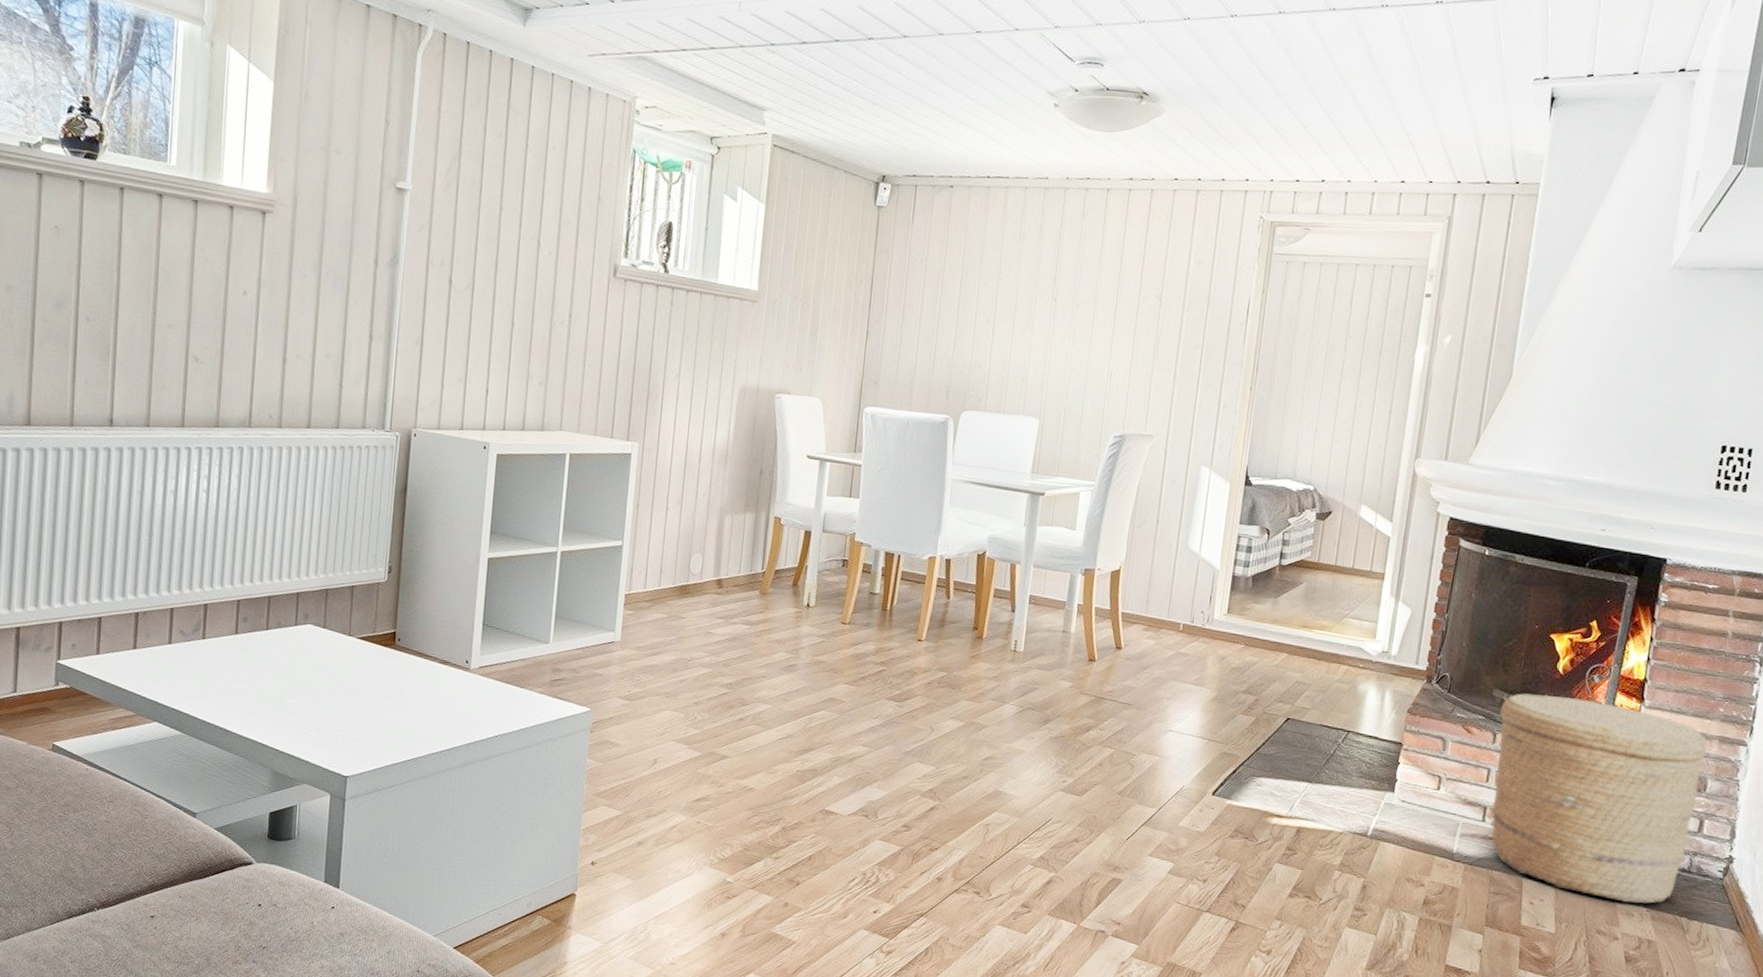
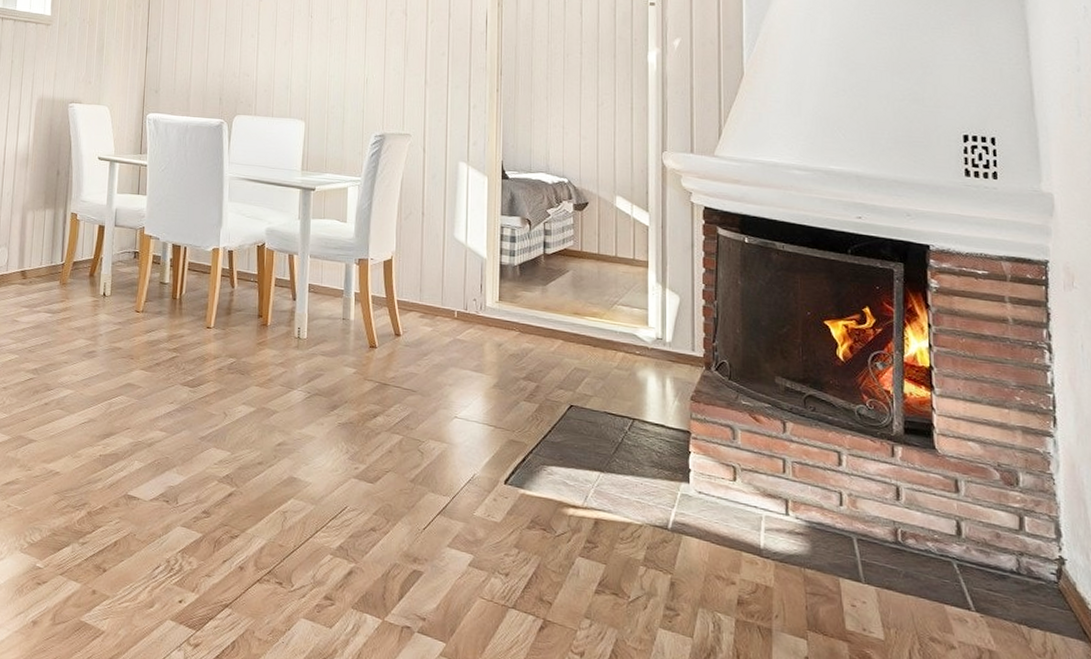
woven basket: present [1491,693,1707,904] -> none [786,380,1014,609]

